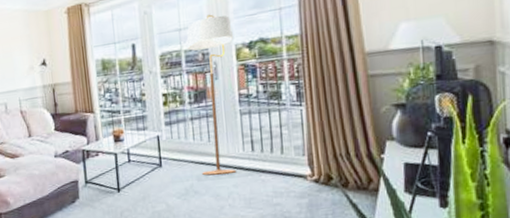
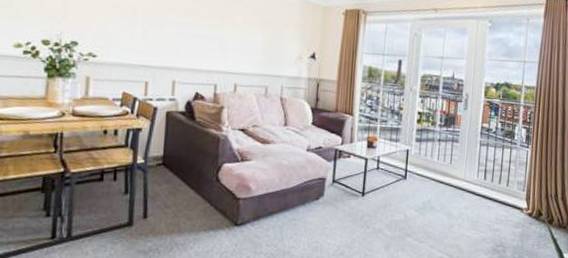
floor lamp: present [186,14,237,176] -> none [440,51,485,197]

